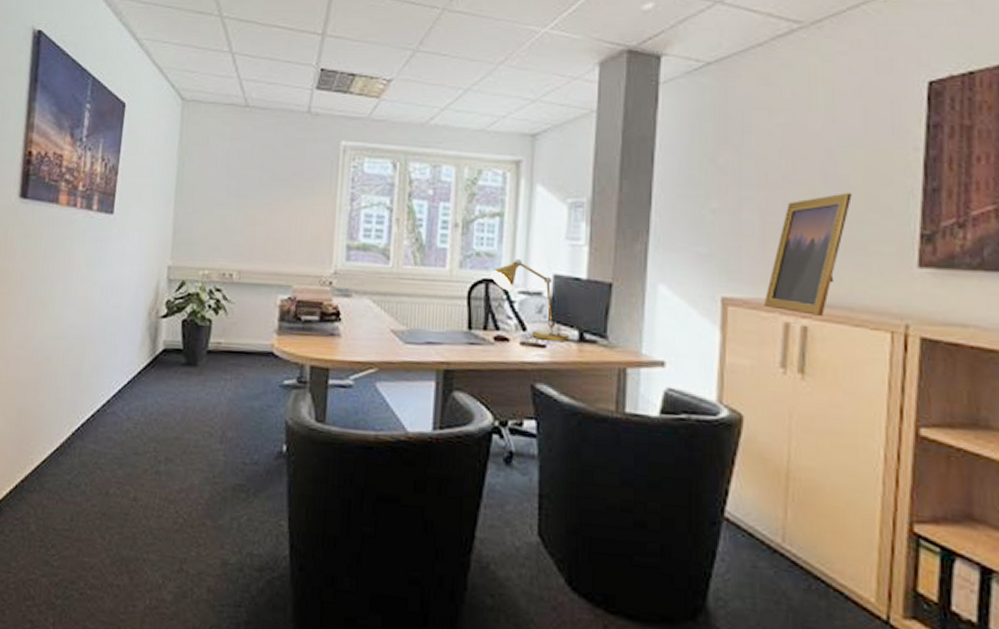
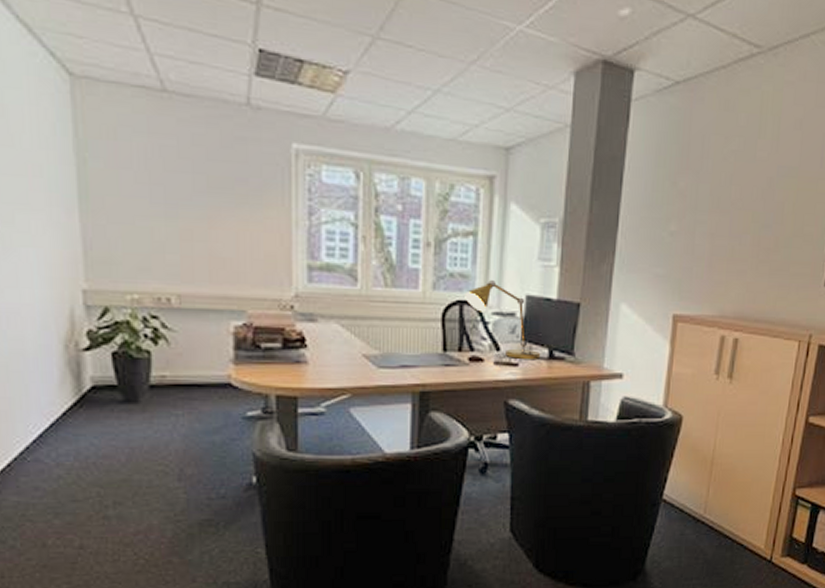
picture frame: present [763,192,852,317] -> none [706,219,784,330]

